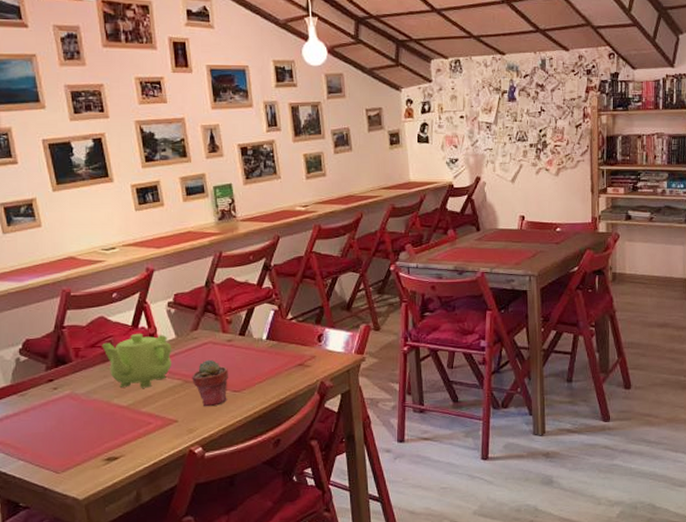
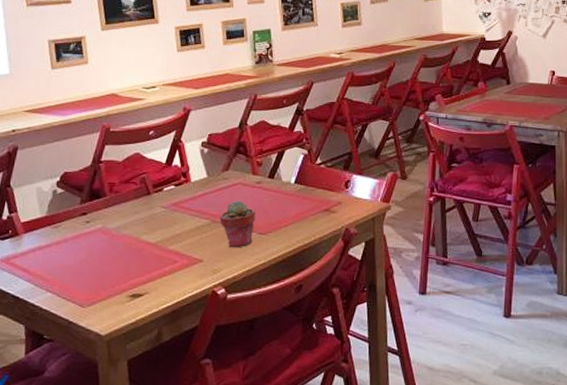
teapot: present [102,333,172,388] -> none [135,171,203,226]

